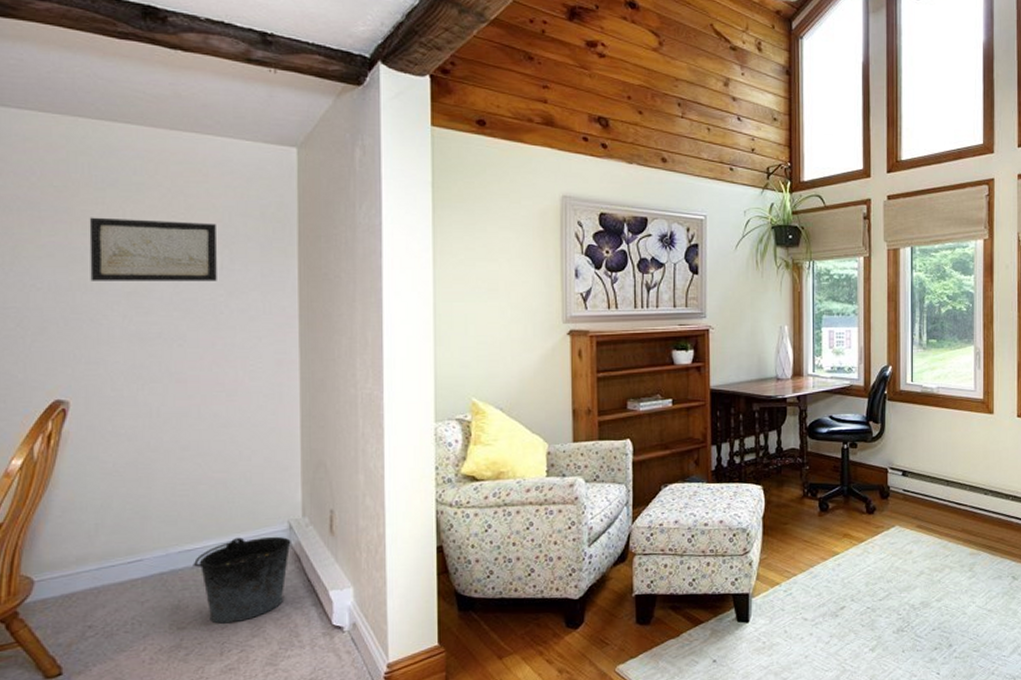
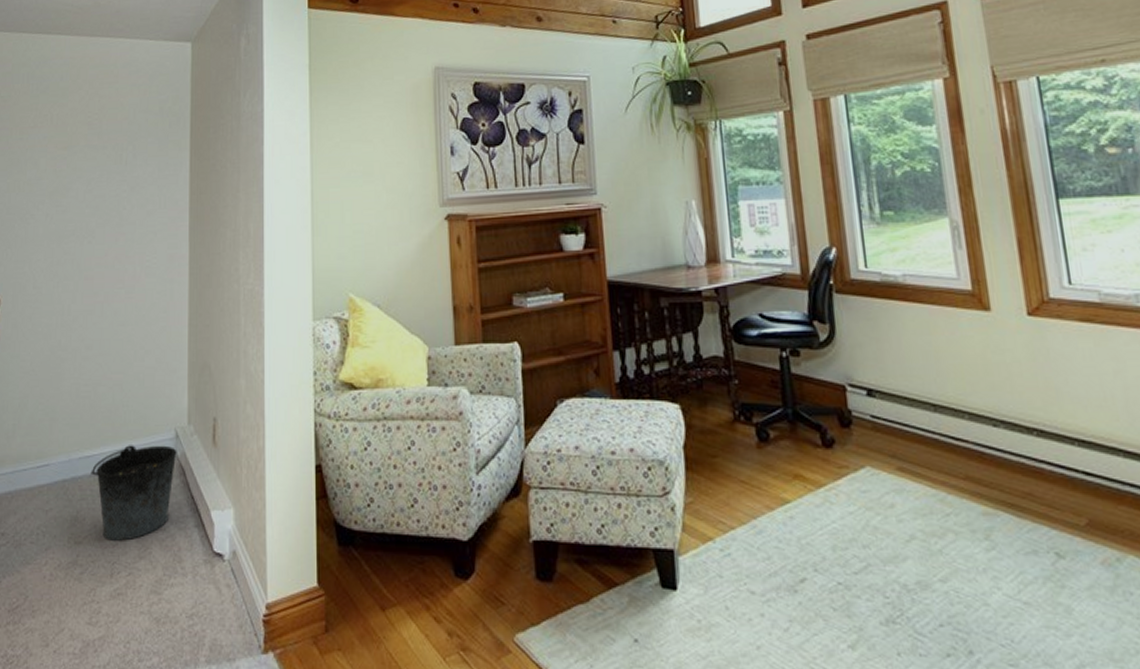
wall art: present [89,217,217,281] -> none [23,121,123,183]

